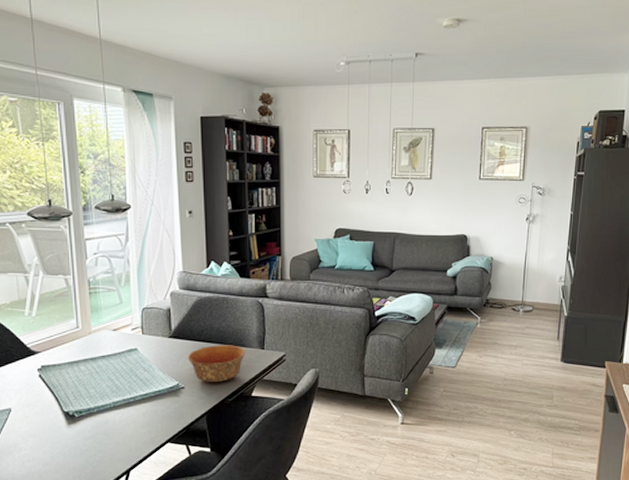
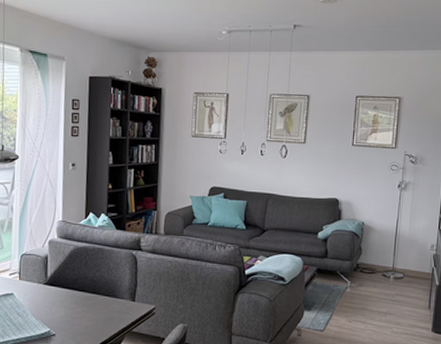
bowl: present [188,345,245,382] -> none [61,294,117,331]

